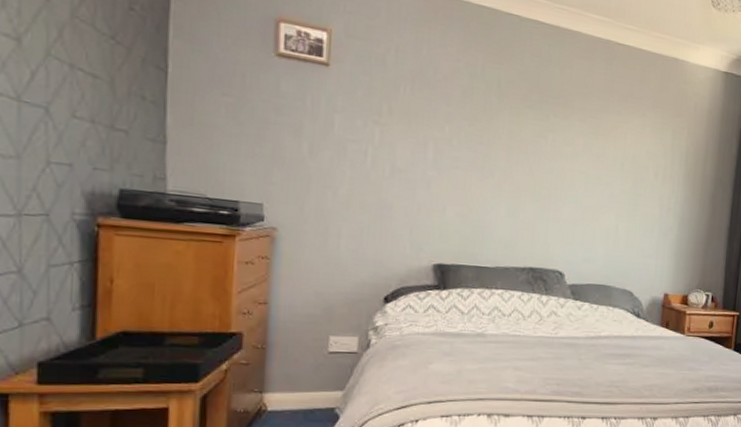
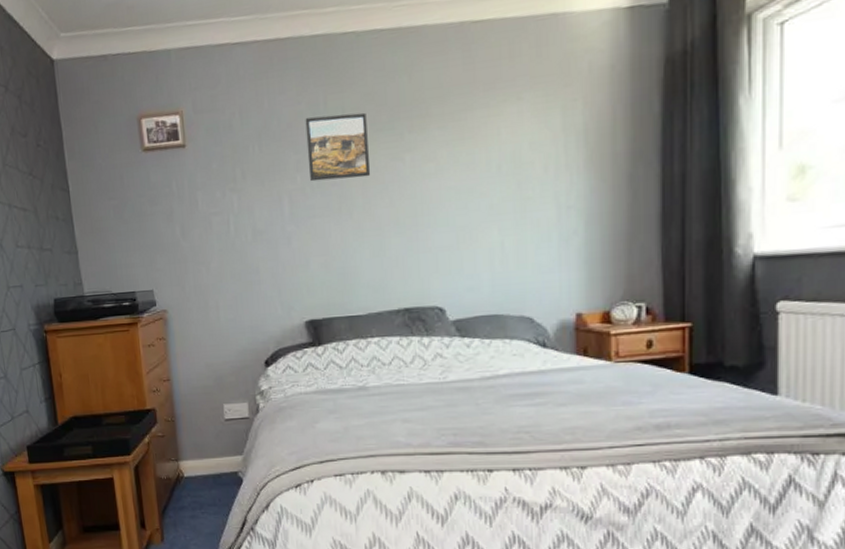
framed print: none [458,75,519,145] -> present [305,112,371,182]

